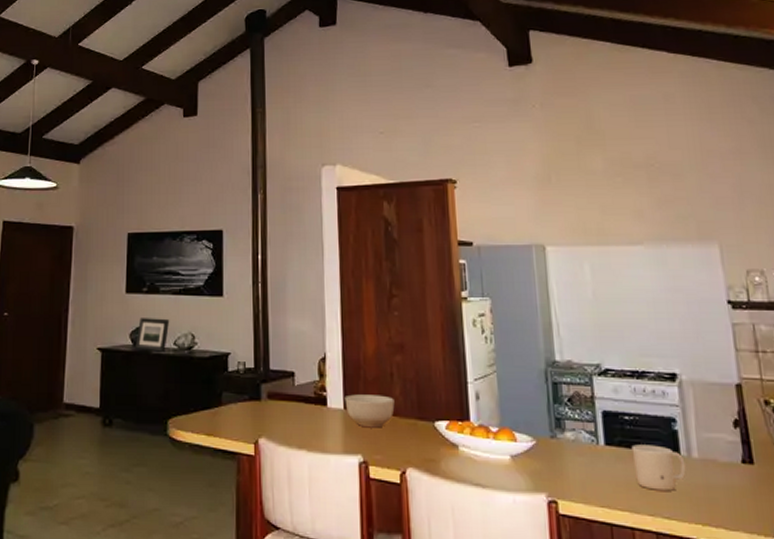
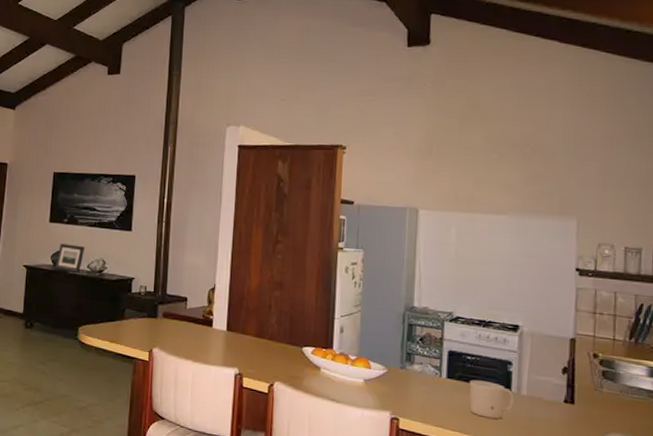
bowl: present [344,394,395,428] -> none [228,319,270,348]

